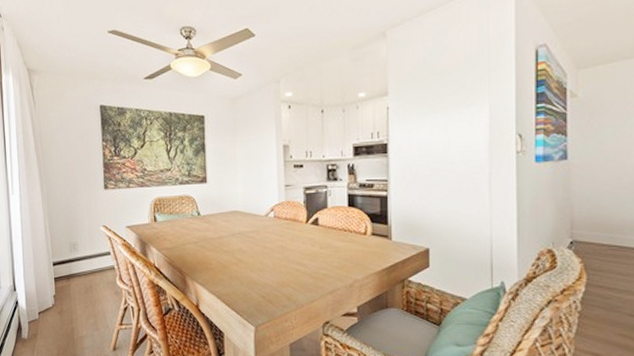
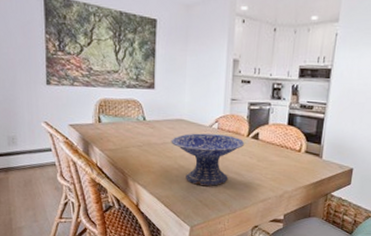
decorative bowl: none [227,223,304,279] -> present [171,133,245,186]

